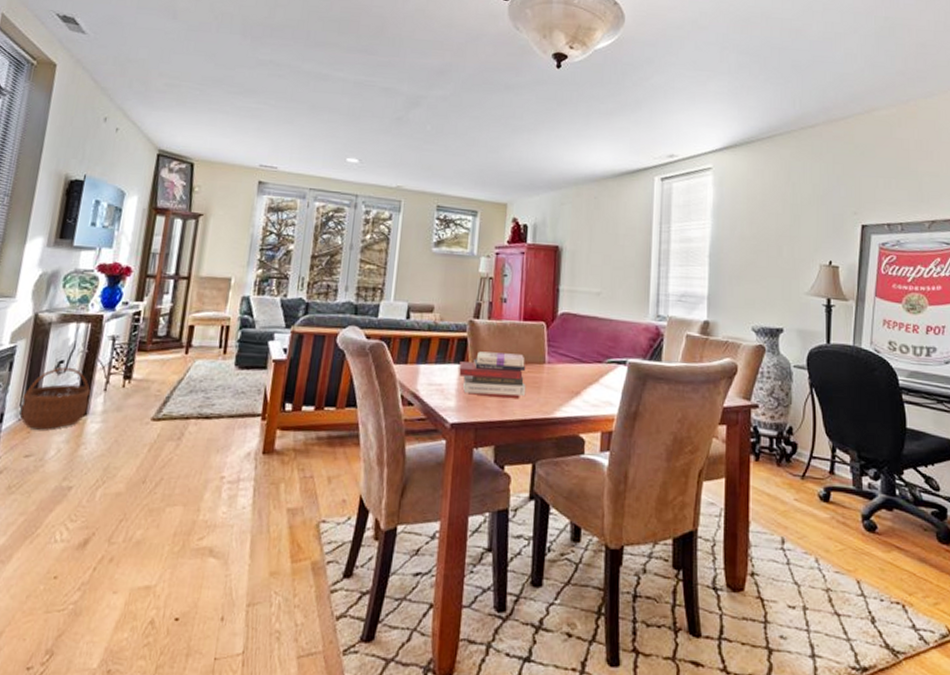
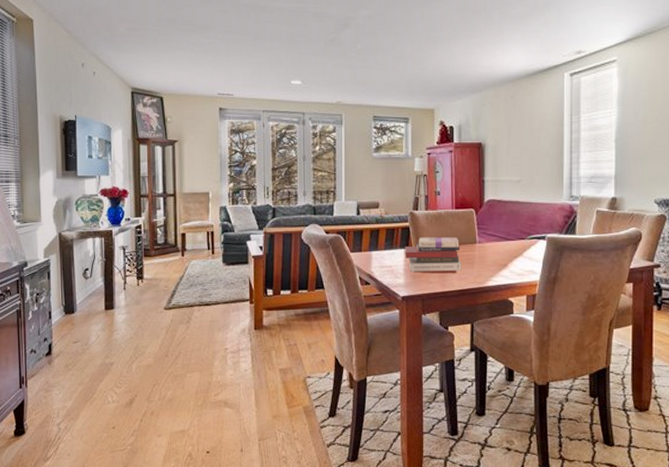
wicker basket: present [21,367,91,430] -> none [63,273,114,322]

